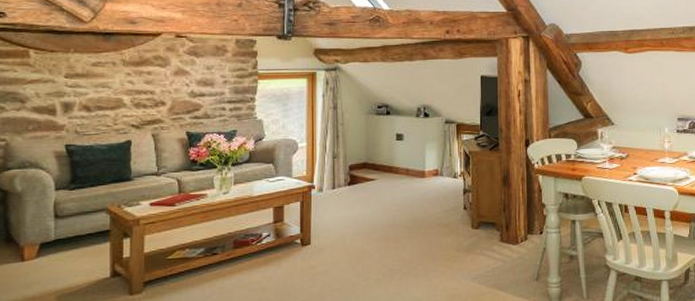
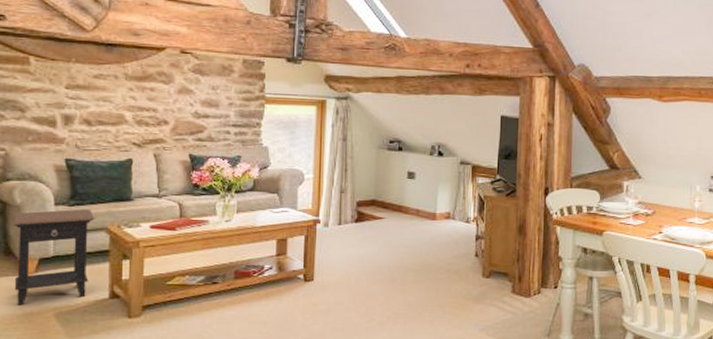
side table: none [13,191,96,292] -> present [12,208,95,306]

